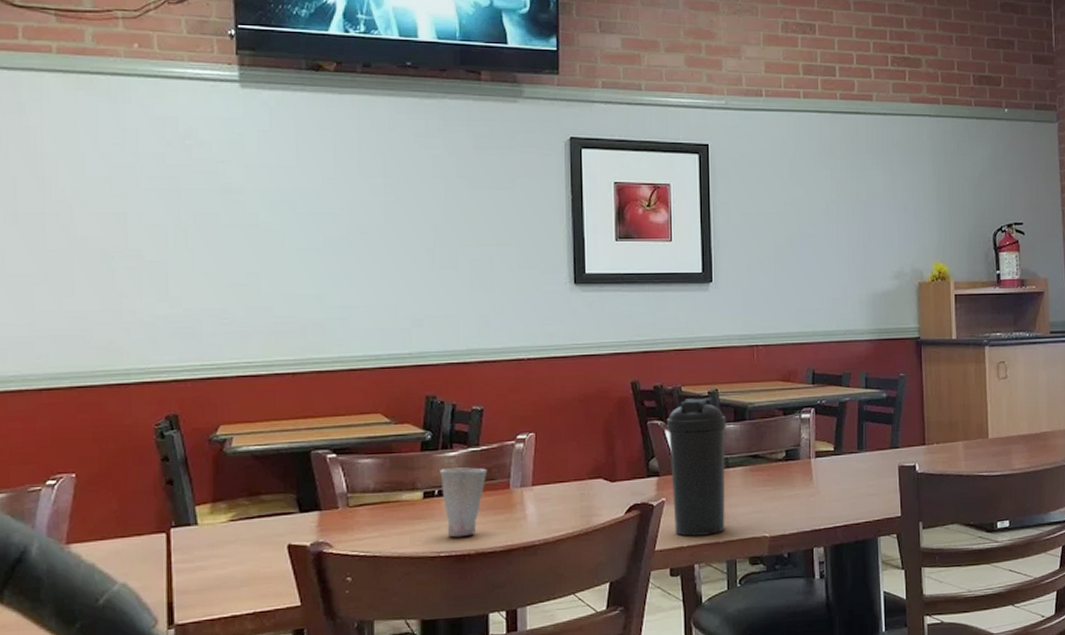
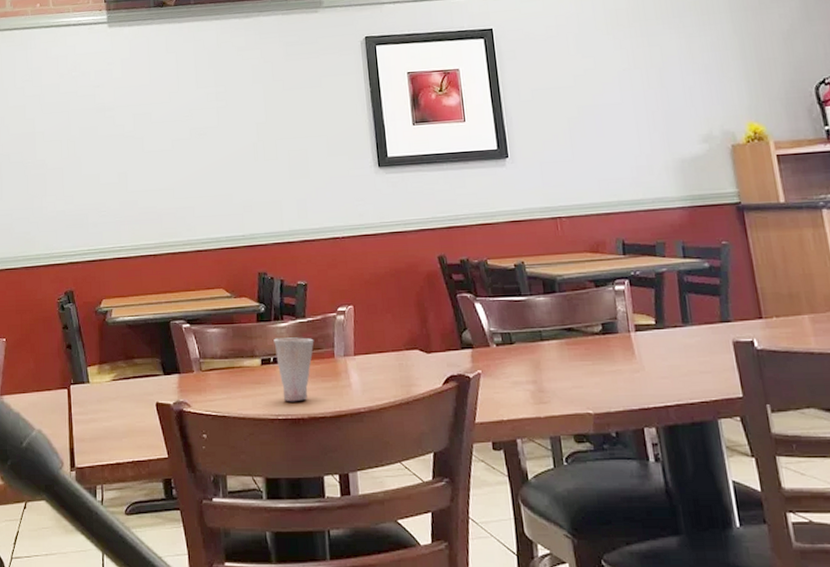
water bottle: present [667,398,726,536] -> none [476,270,545,410]

